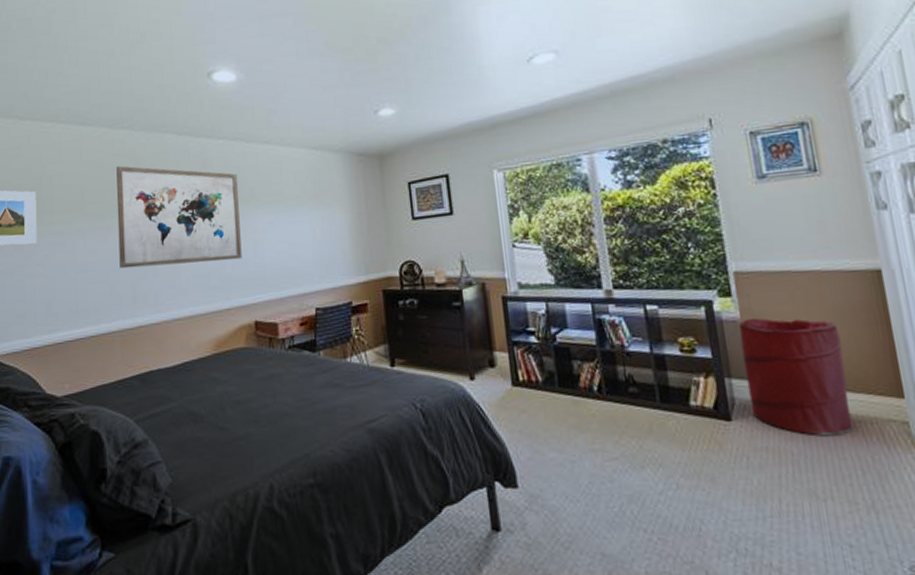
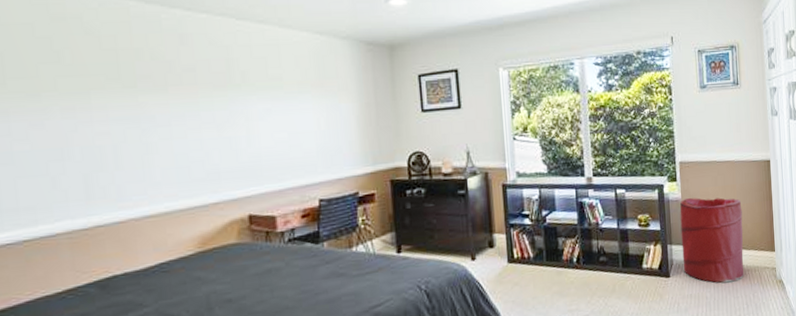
wall art: present [116,166,242,269] -> none [54,34,233,160]

